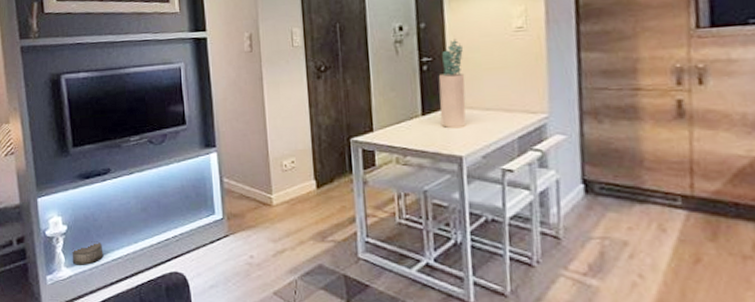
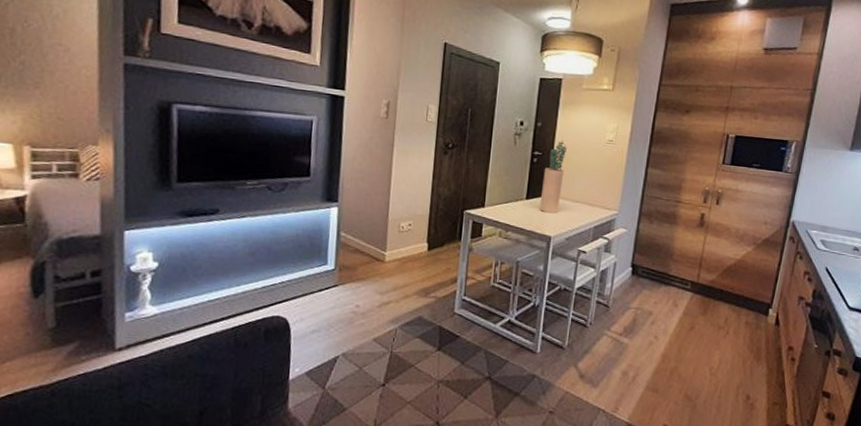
decorative box: present [72,241,104,265] -> none [160,281,199,305]

